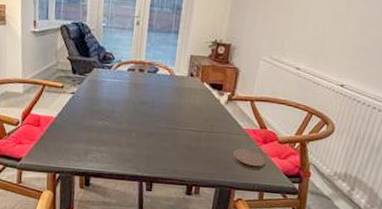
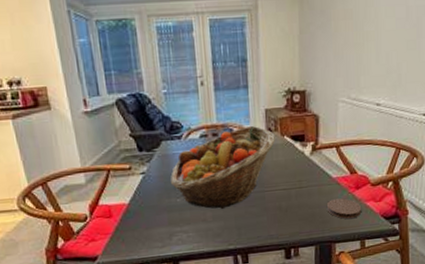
fruit basket: none [95,67,197,138] -> present [170,125,276,209]

